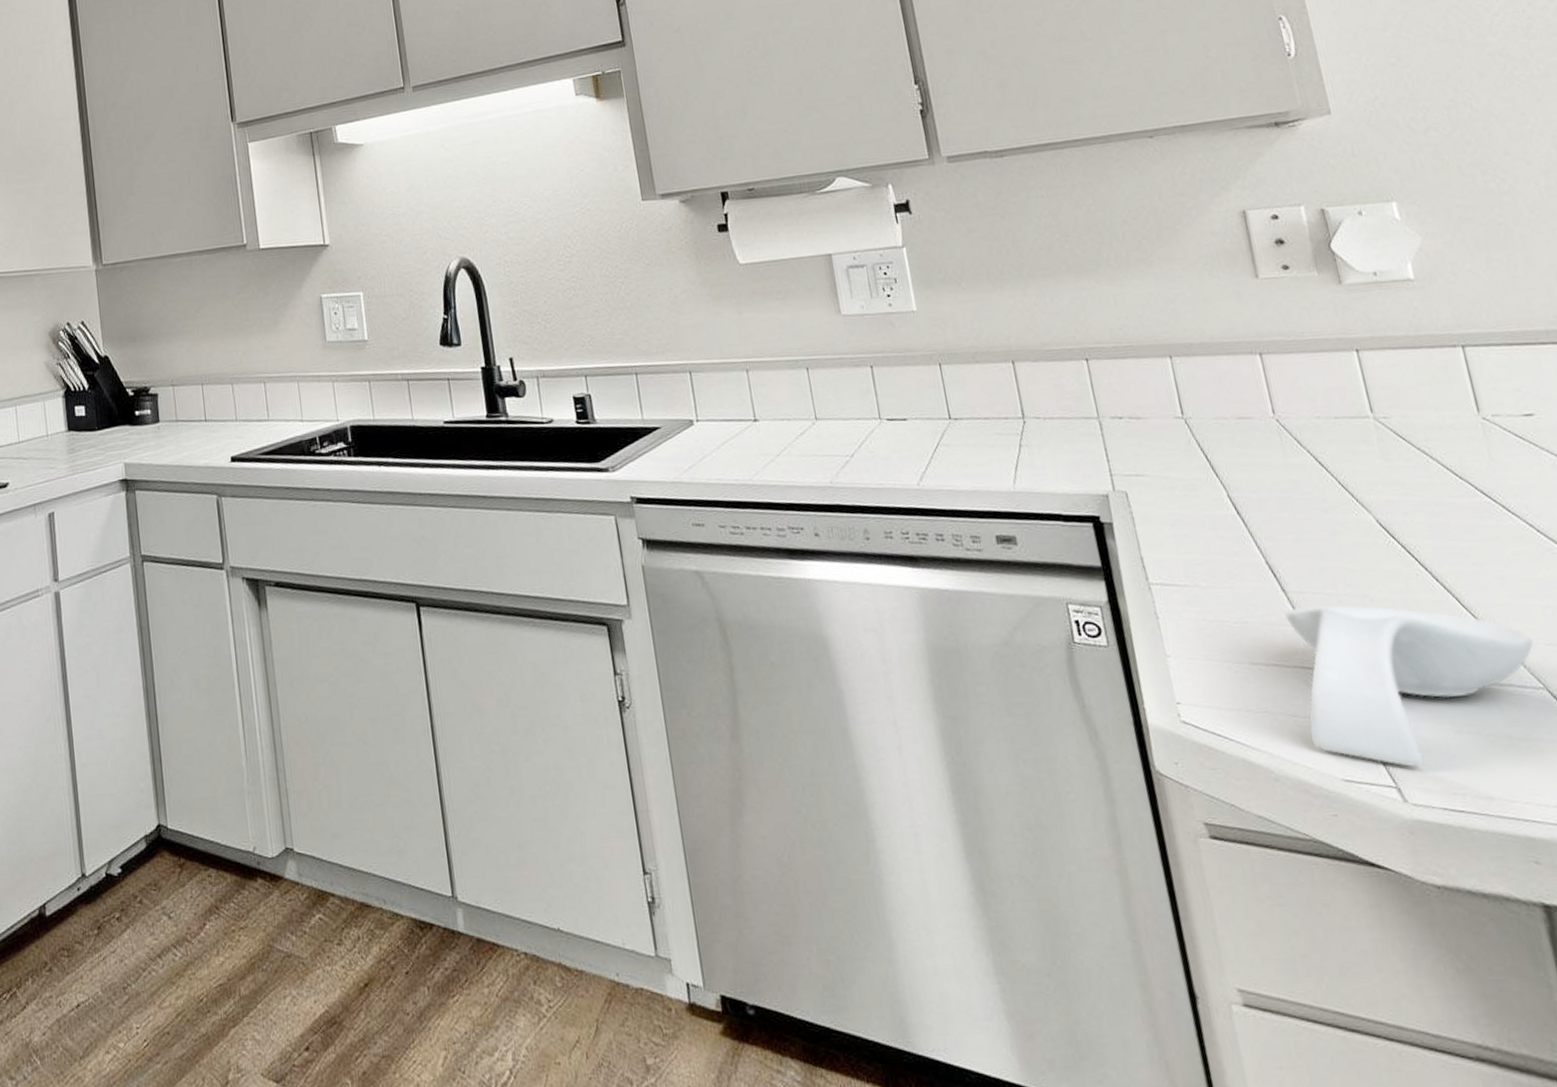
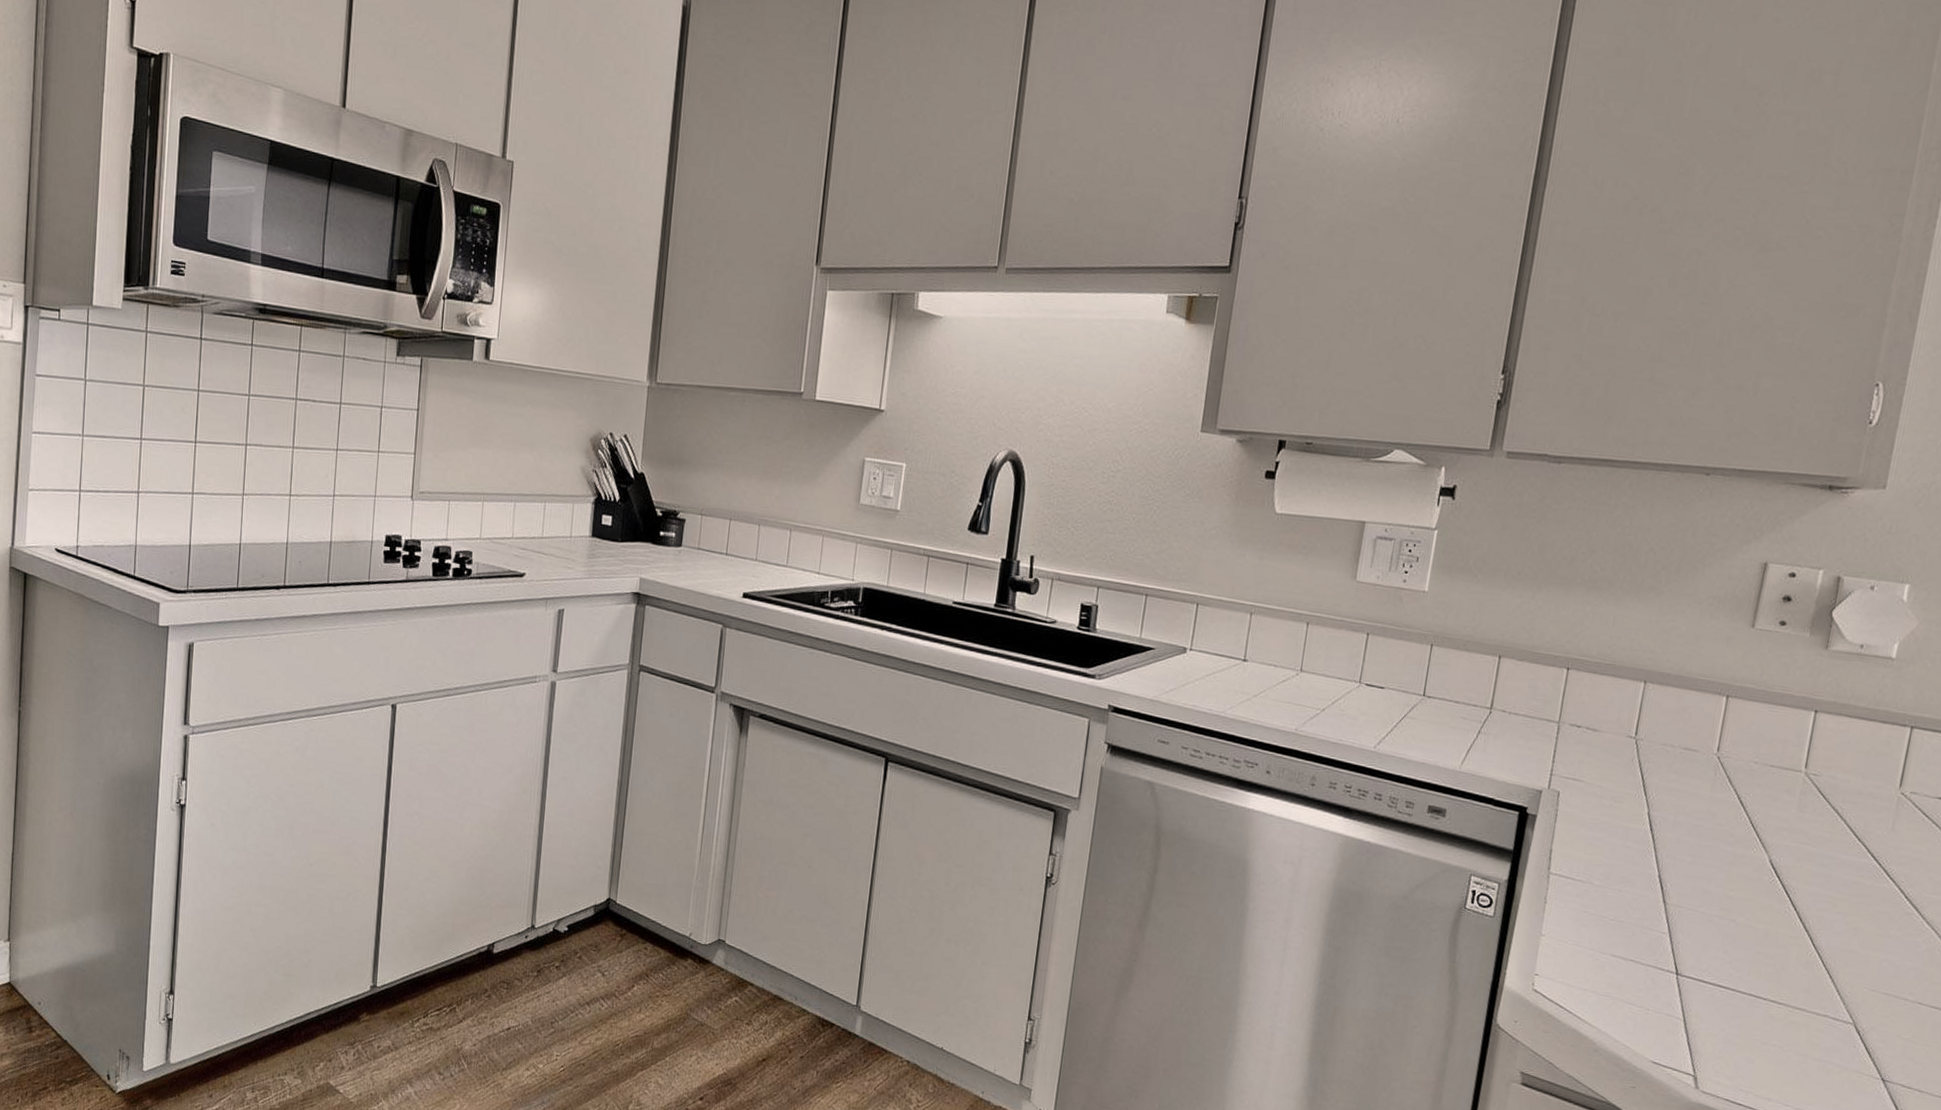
spoon rest: present [1283,604,1534,767] -> none [1637,917,1861,1064]

